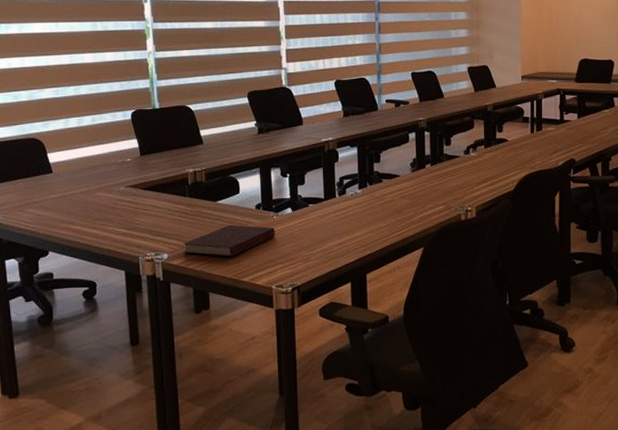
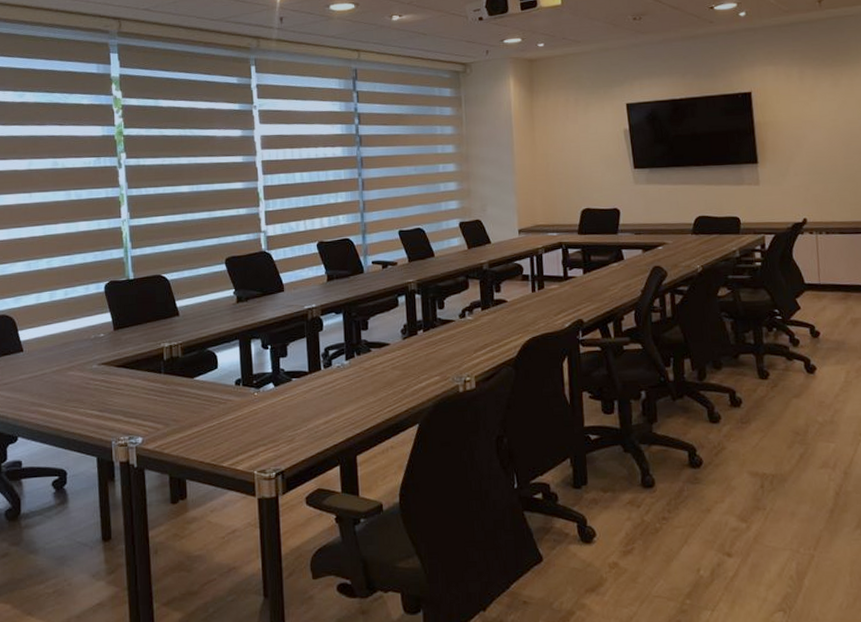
notebook: present [183,224,275,257] -> none [159,403,256,439]

